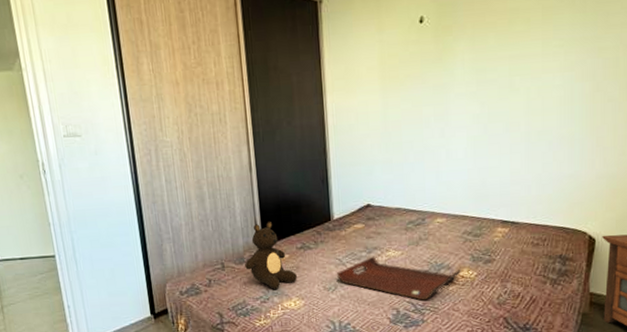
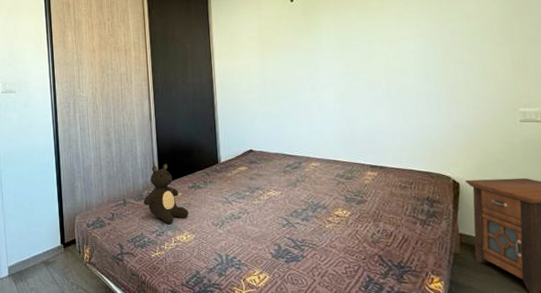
serving tray: present [337,256,461,301] -> none [224,195,336,237]

